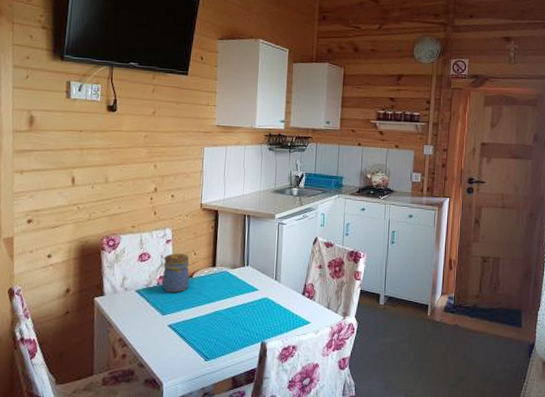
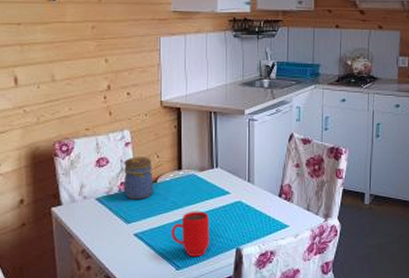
mug: none [202,305,239,349] -> present [171,211,210,257]

